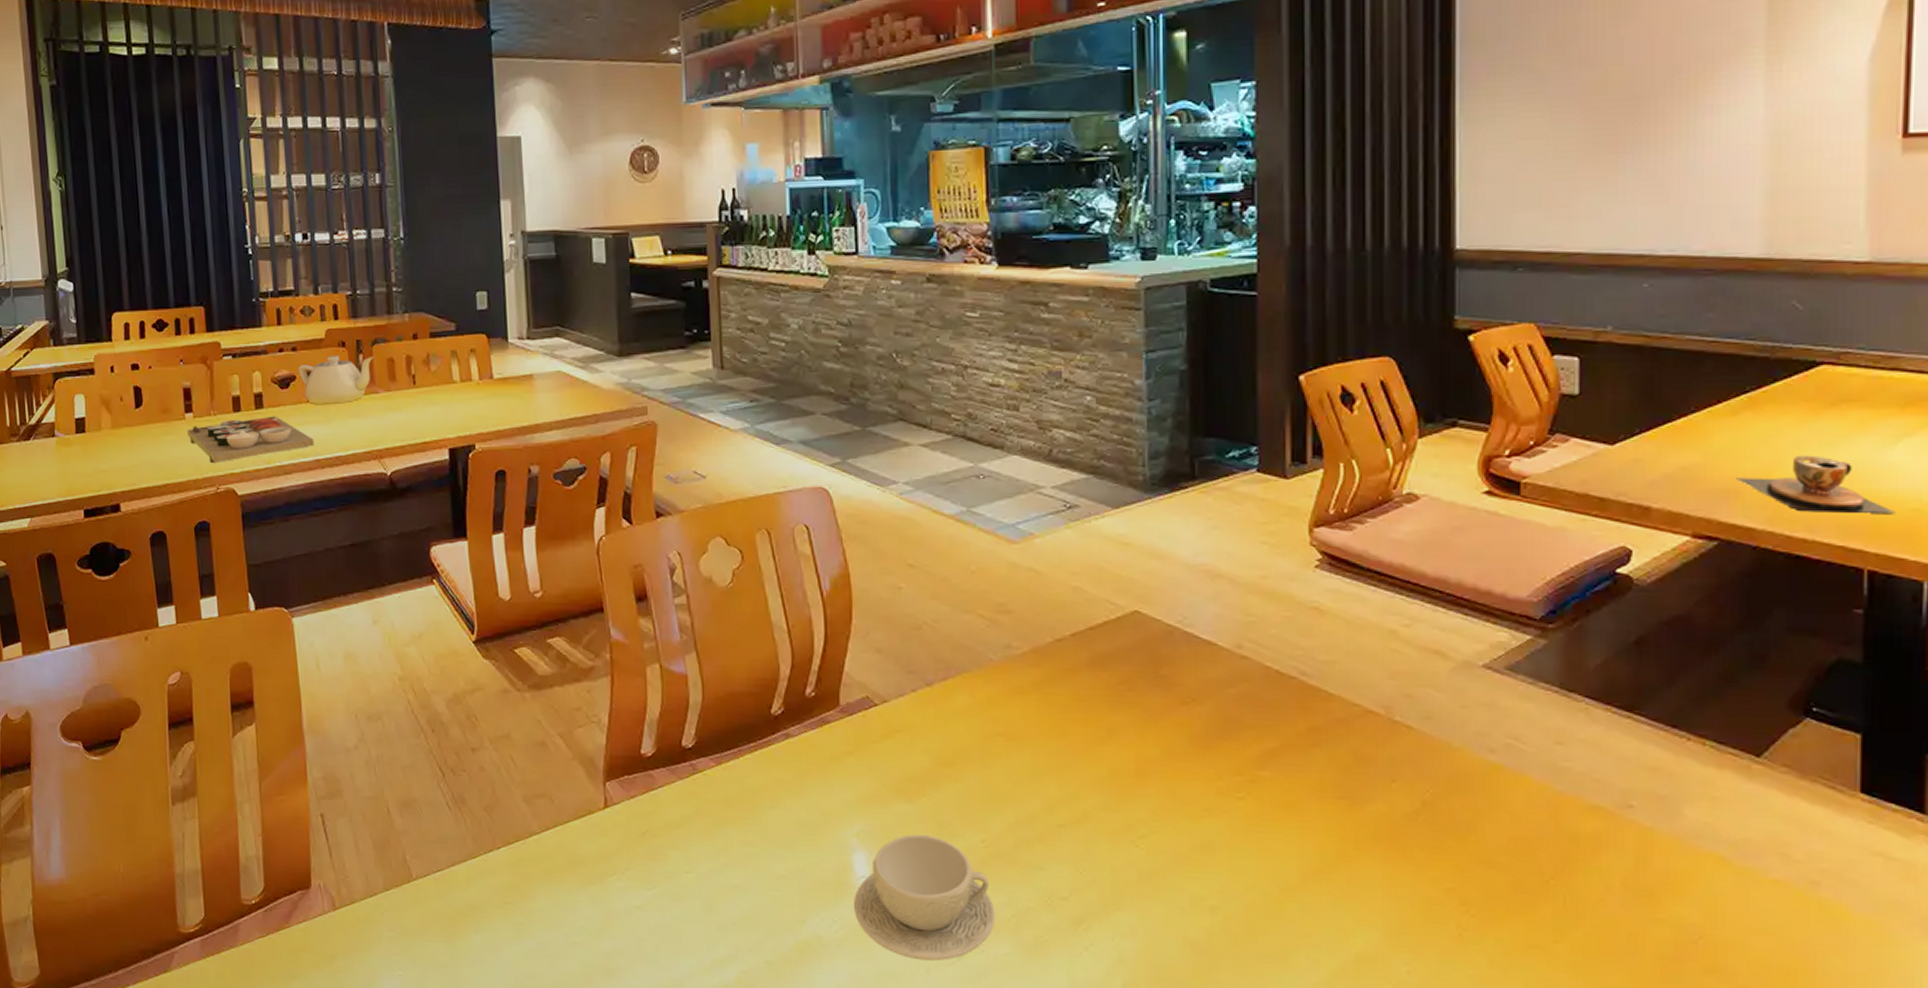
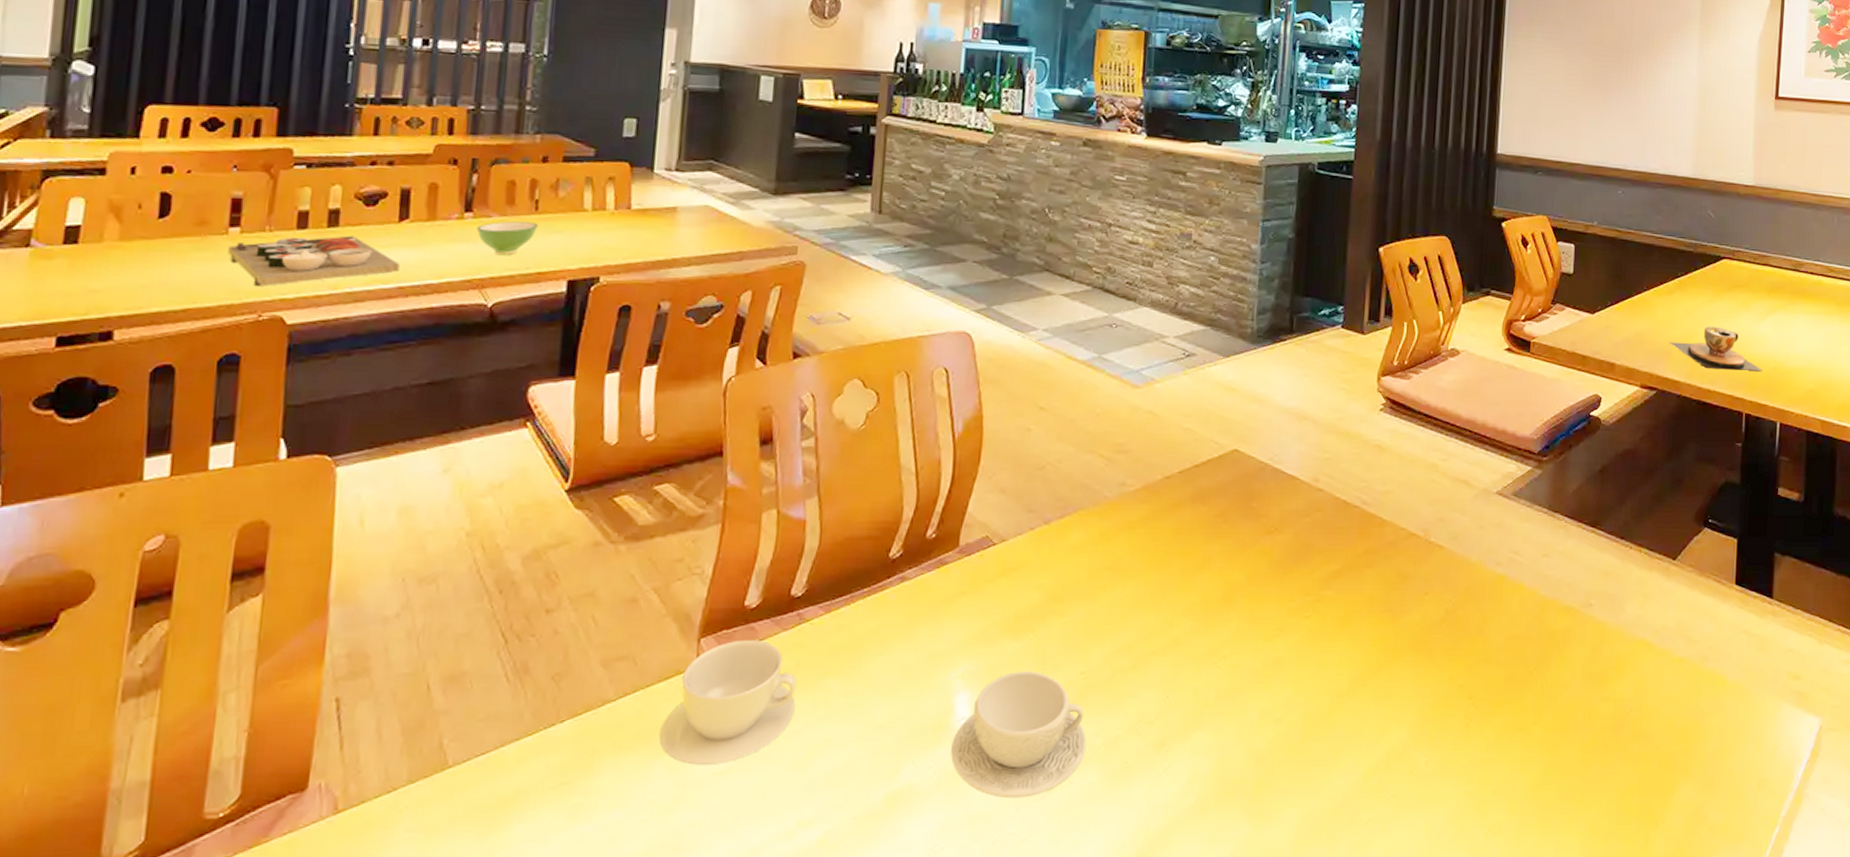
teapot: present [298,355,374,405] -> none [392,172,492,228]
bowl: none [369,396,418,428] -> present [476,221,539,256]
teacup: none [580,785,699,899] -> present [658,639,797,765]

